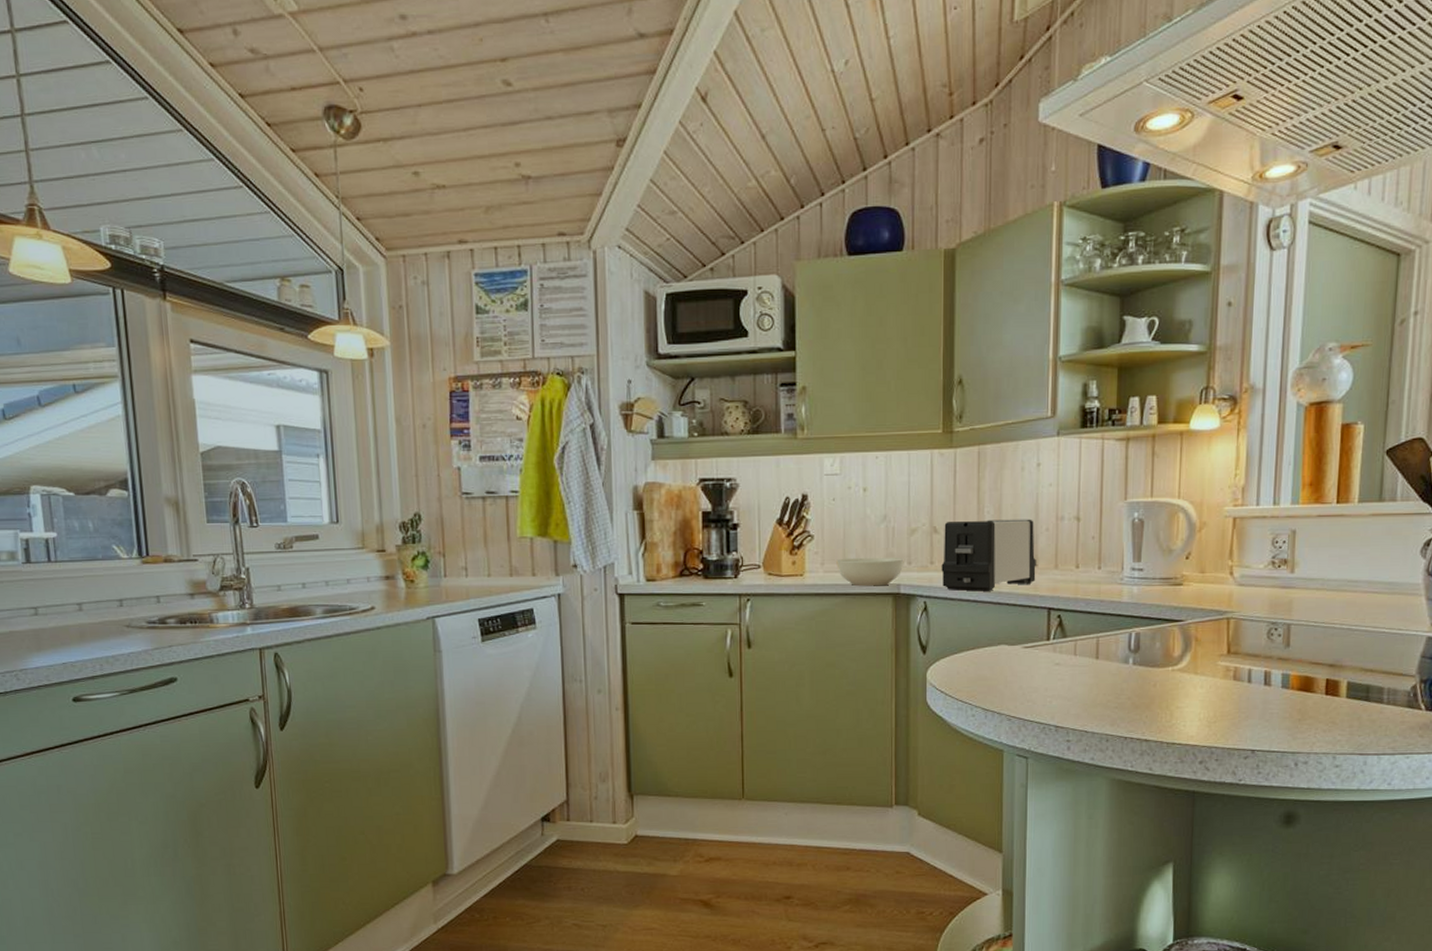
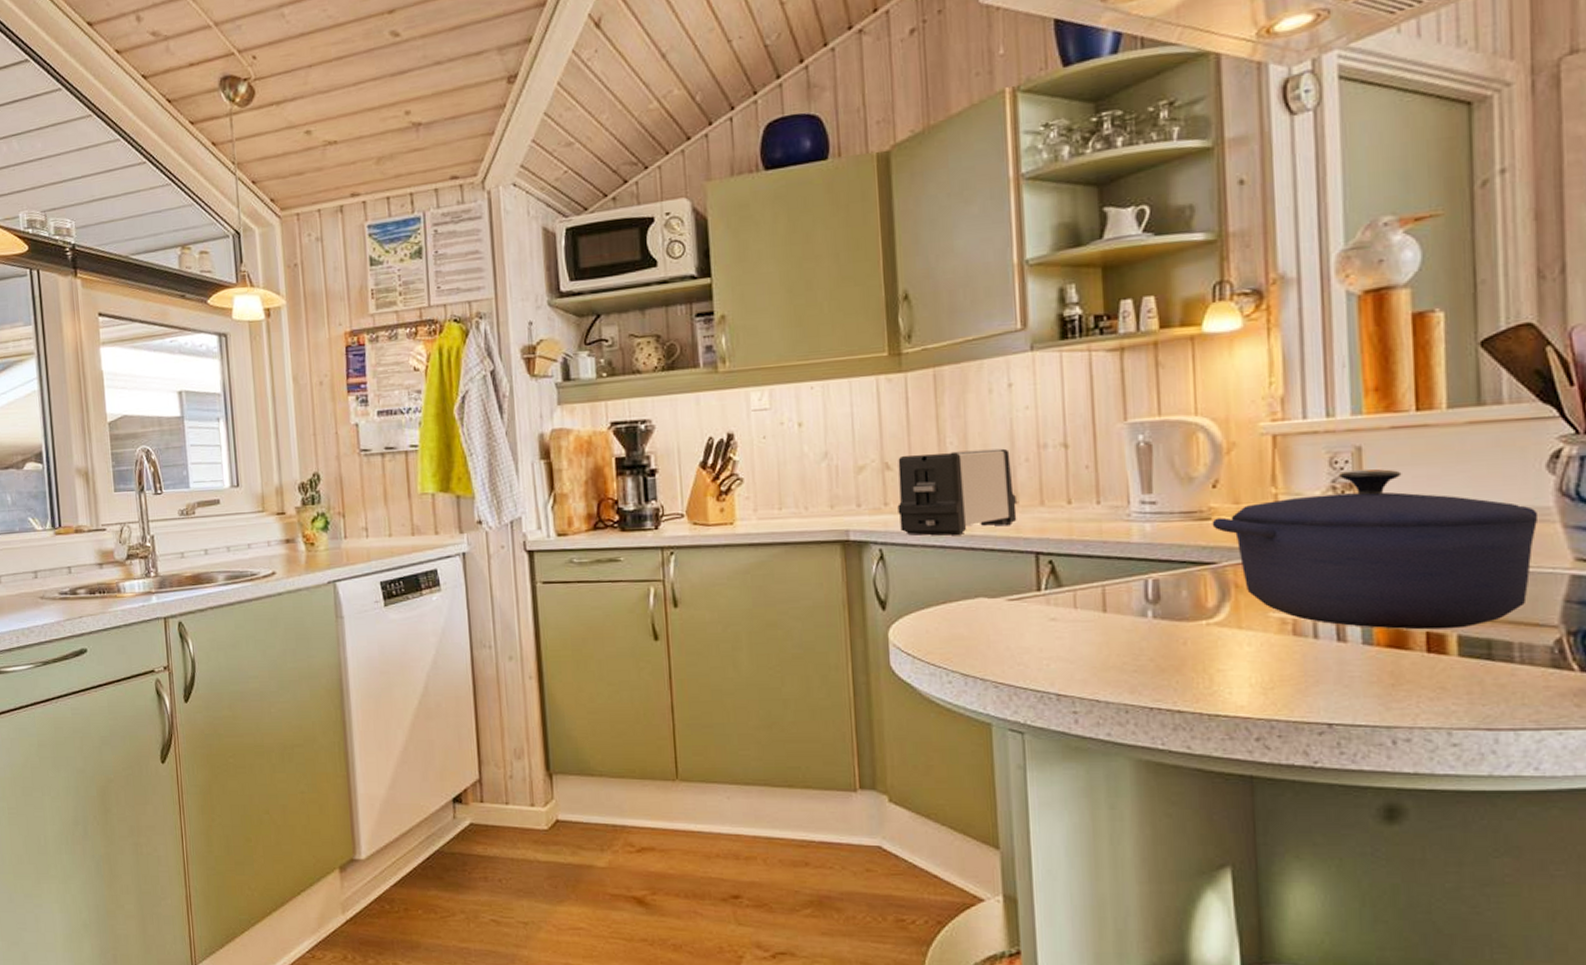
bowl: present [835,557,905,587] -> none [770,500,854,535]
cooking pot: none [1183,548,1411,677] -> present [1212,469,1539,630]

